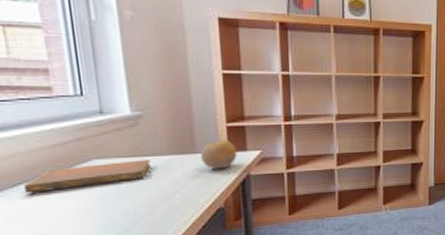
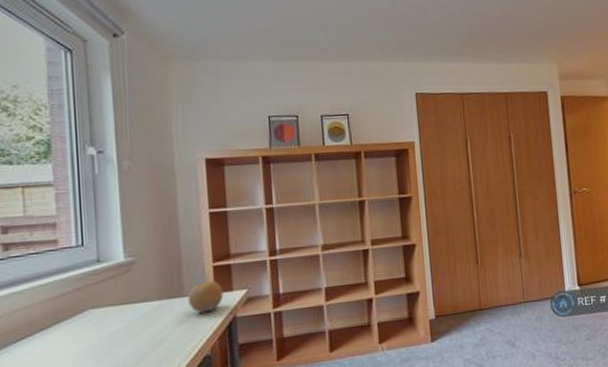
notebook: present [23,159,150,194] -> none [25,306,140,348]

